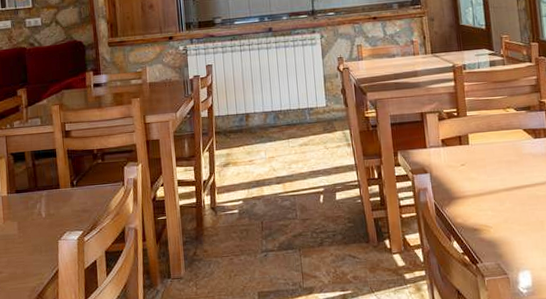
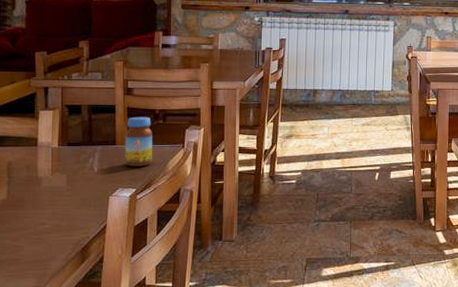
jar: none [67,157,96,209] -> present [125,116,153,166]

